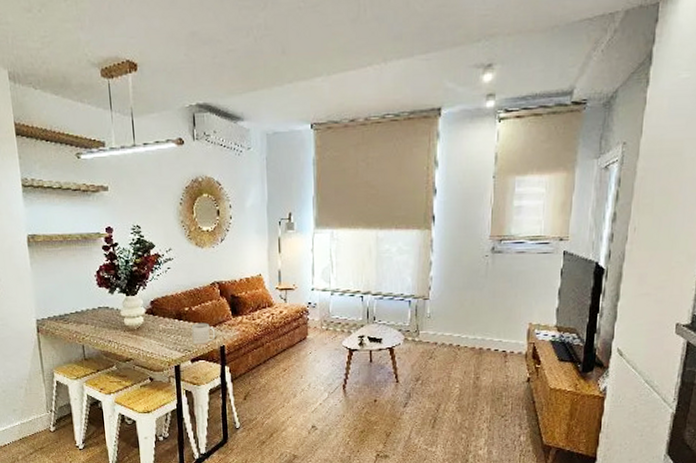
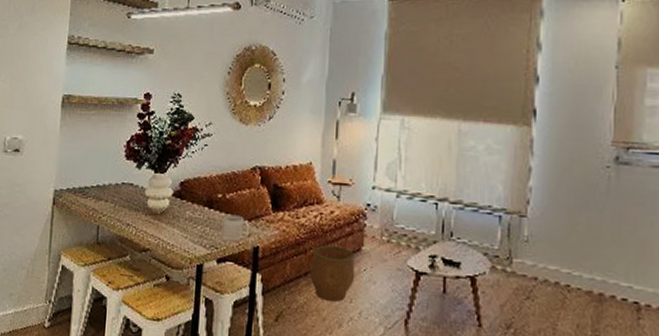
basket: none [267,338,303,379] -> present [309,245,356,302]

